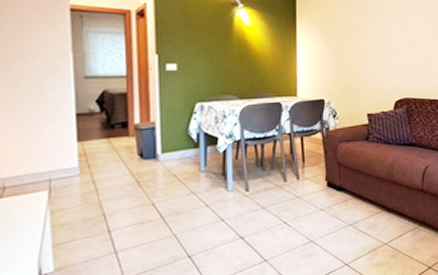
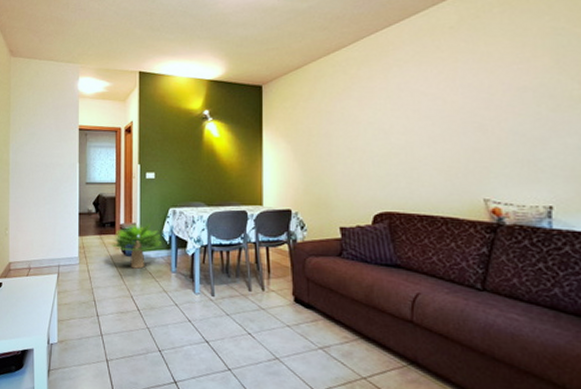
potted plant: none [124,122,188,173] -> present [112,223,162,269]

